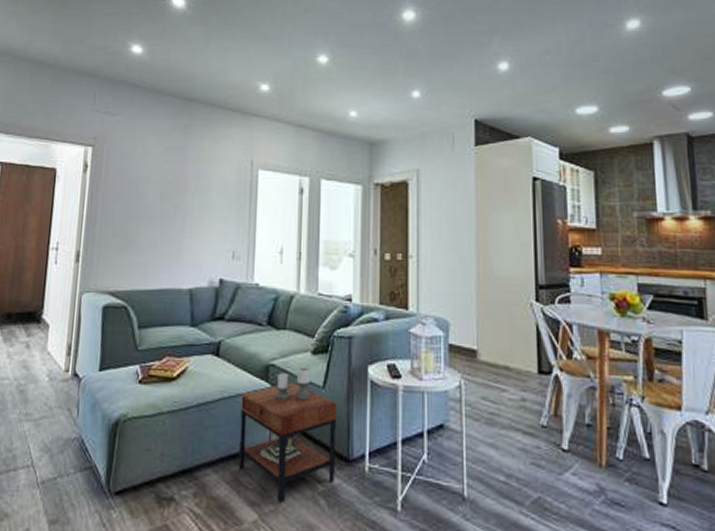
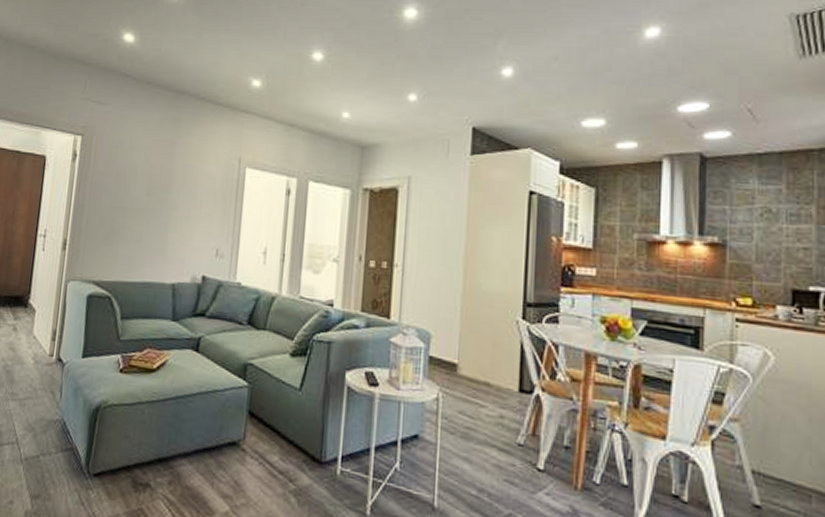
side table: present [238,367,337,504] -> none [213,368,313,499]

